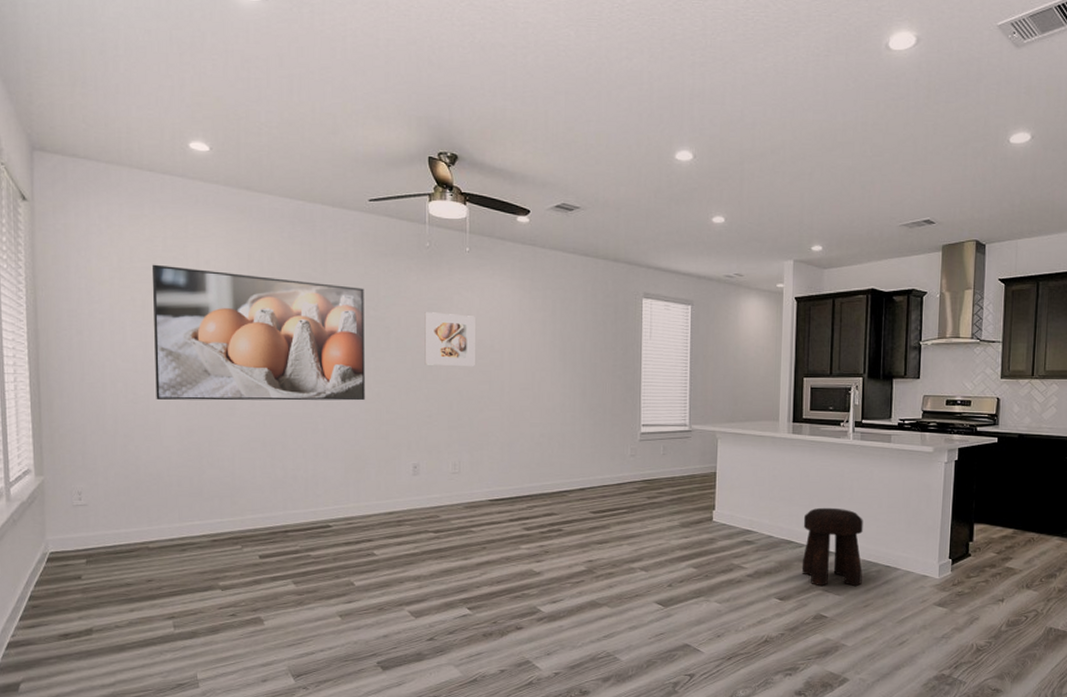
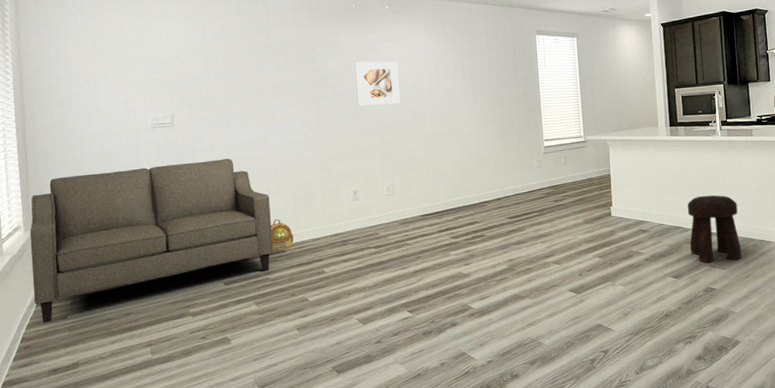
sofa: none [41,413,318,582] -> present [29,158,274,323]
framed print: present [151,264,365,401] -> none [121,41,308,155]
backpack: none [315,488,341,526] -> present [270,219,294,252]

